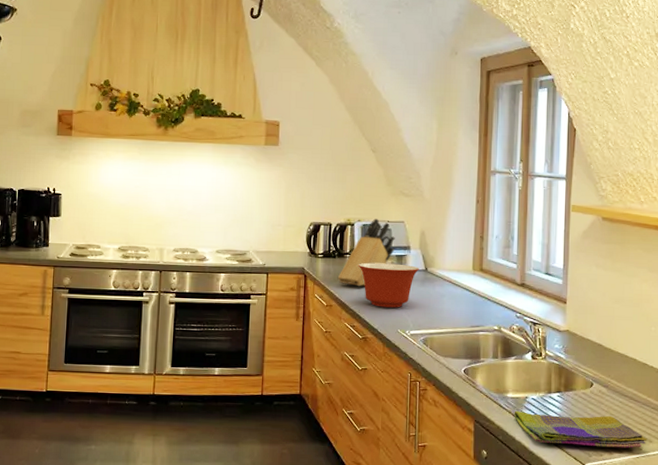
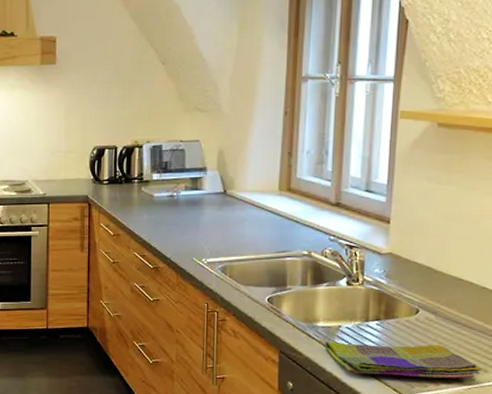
knife block: present [337,219,395,287] -> none [125,139,189,214]
mixing bowl: present [358,262,419,308] -> none [148,187,217,235]

